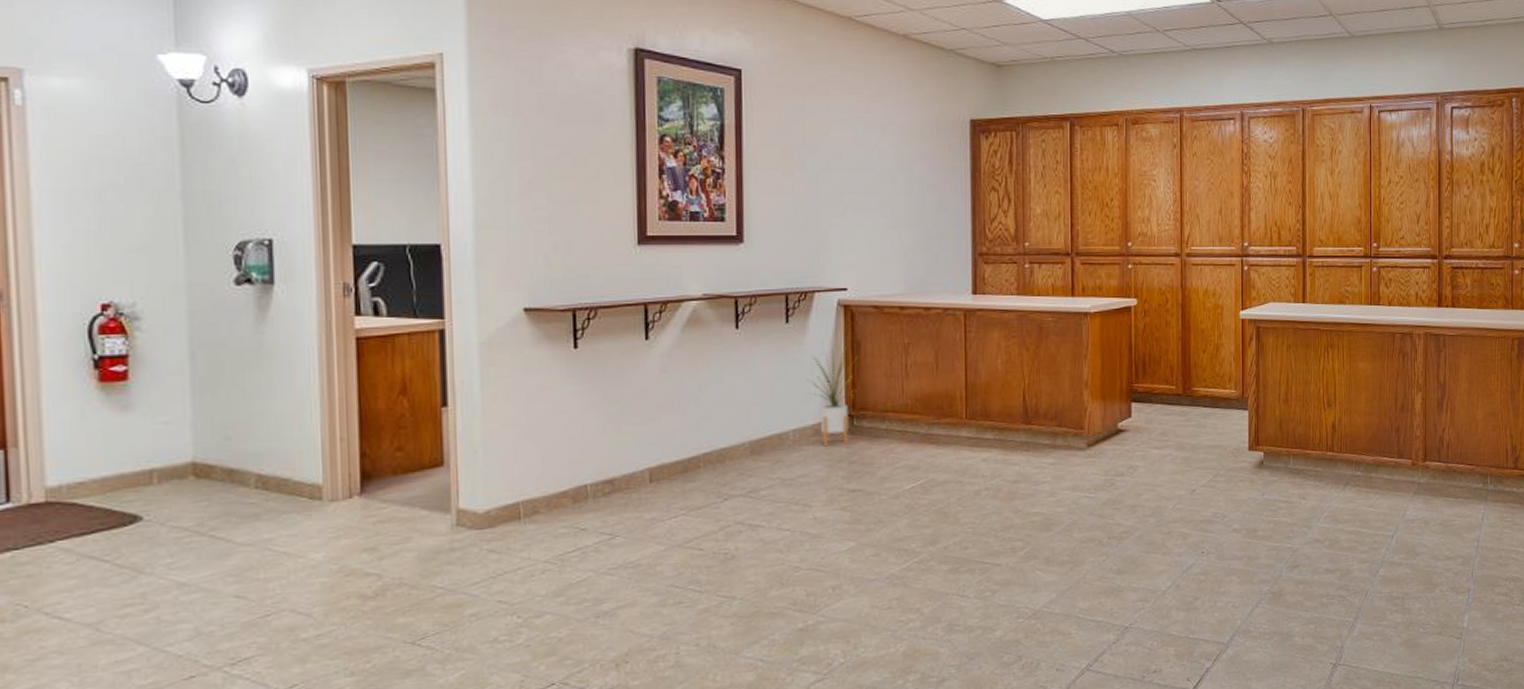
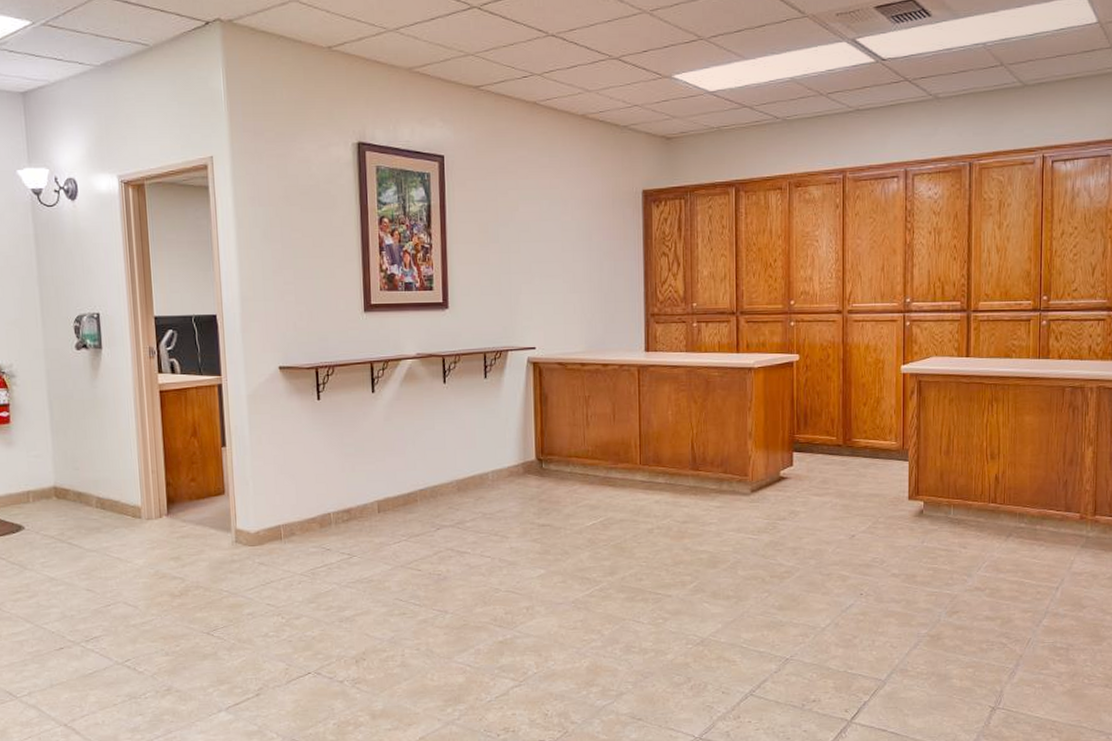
house plant: present [806,347,857,447] -> none [502,399,545,487]

